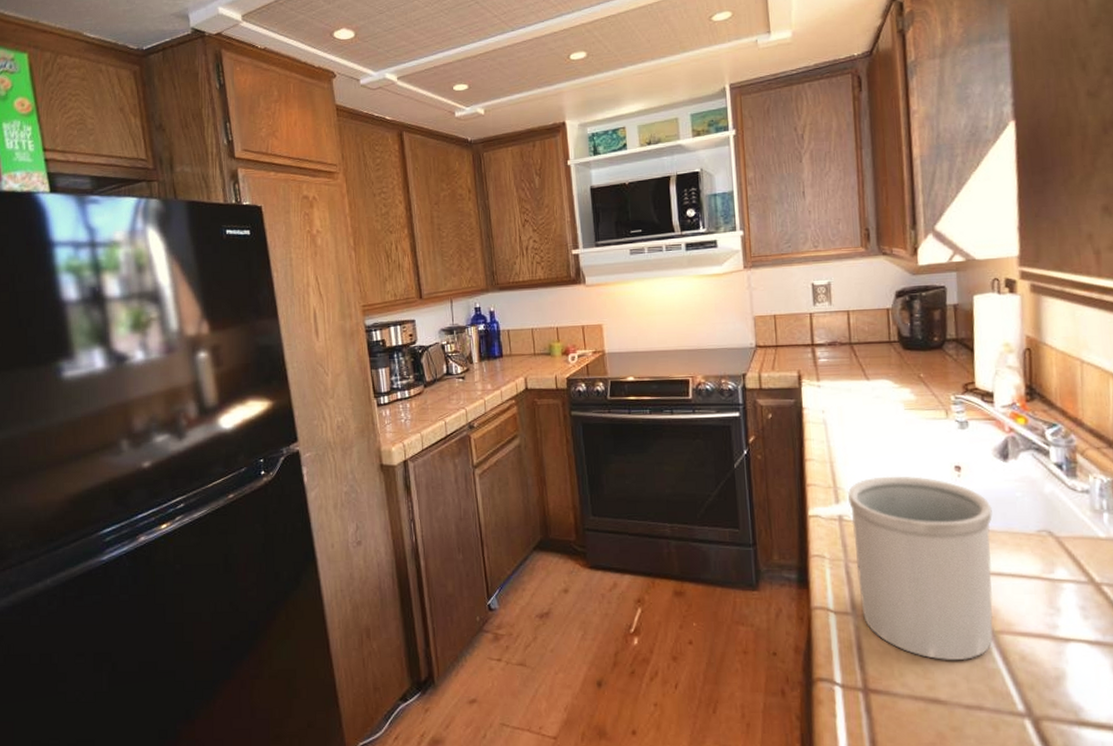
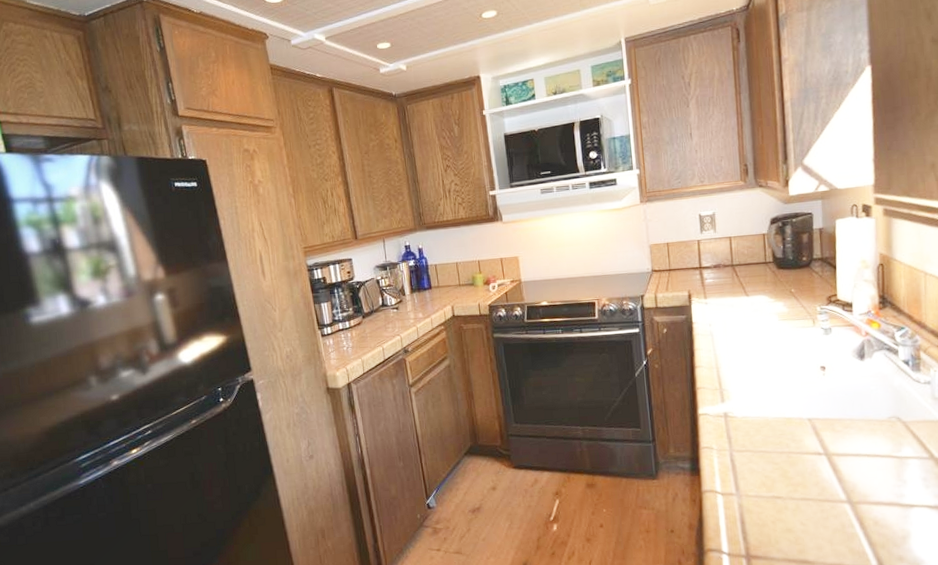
utensil holder: present [848,476,994,661] -> none [732,377,852,528]

